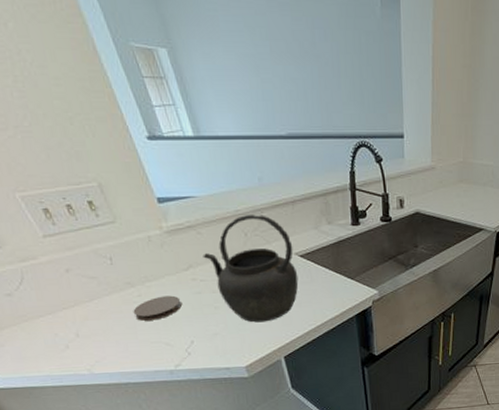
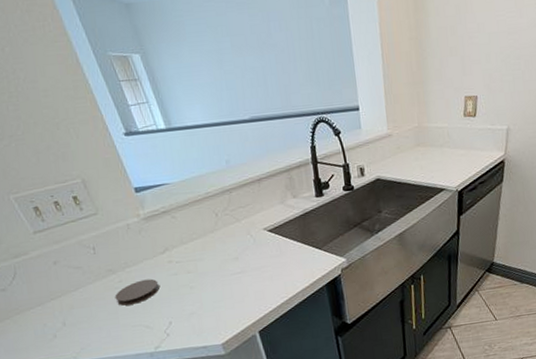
kettle: present [203,215,299,323] -> none [177,194,269,299]

